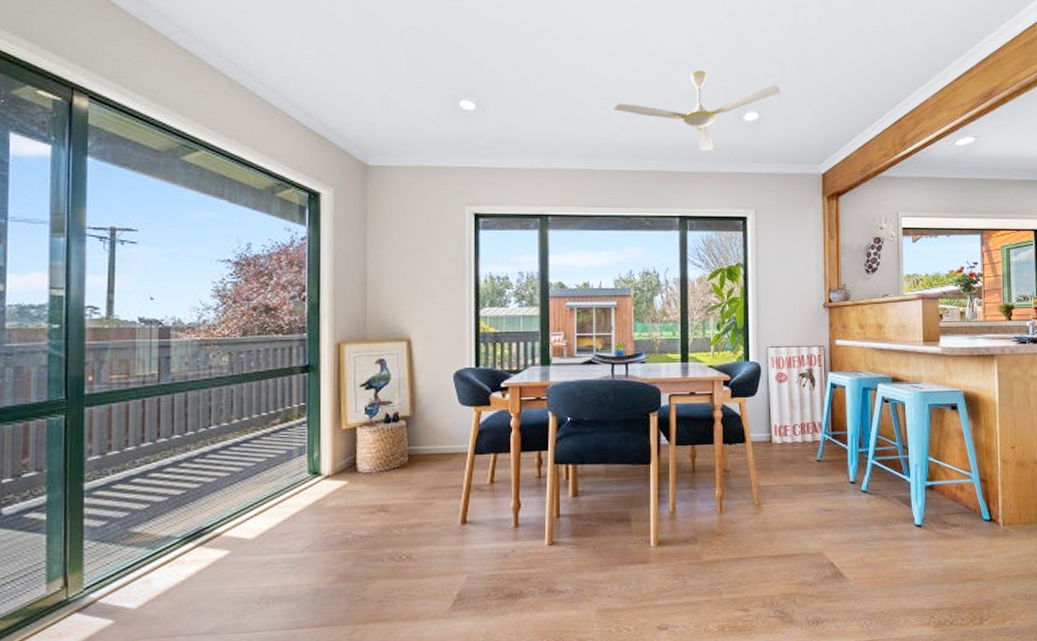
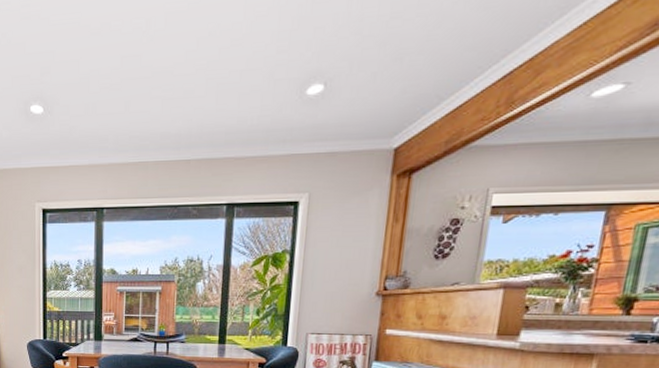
ceiling fan: present [613,70,780,151] -> none [167,43,354,134]

